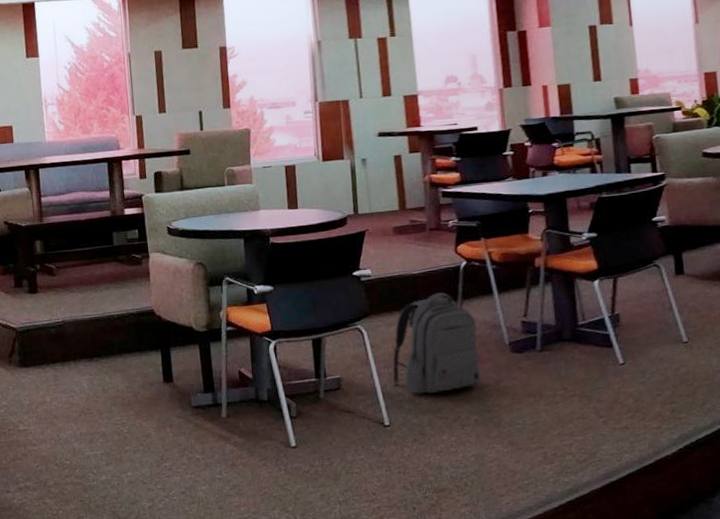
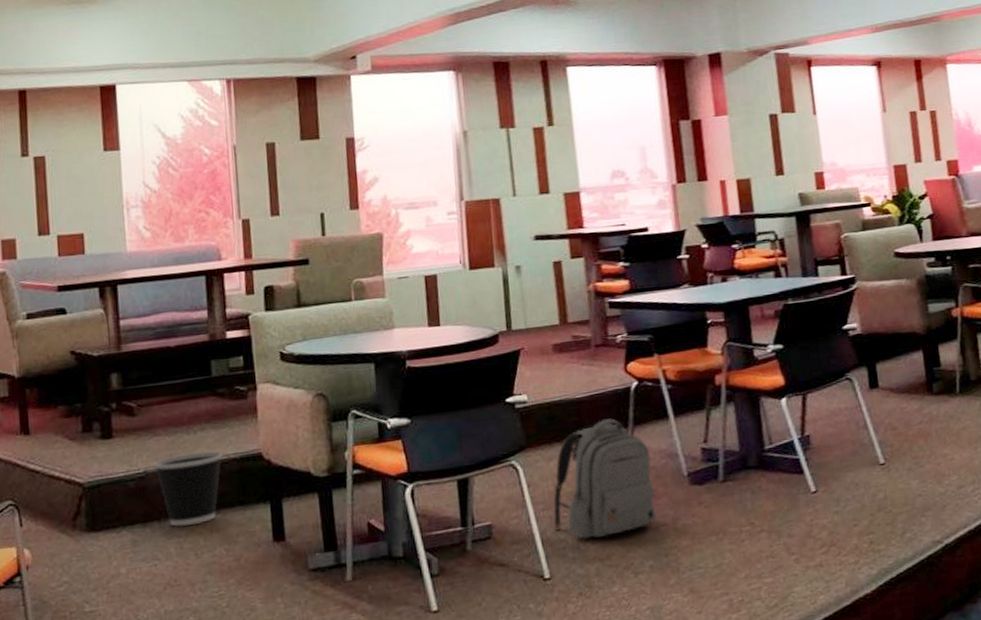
wastebasket: none [69,307,123,366] -> present [153,451,223,527]

